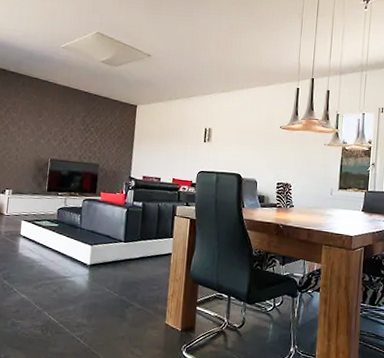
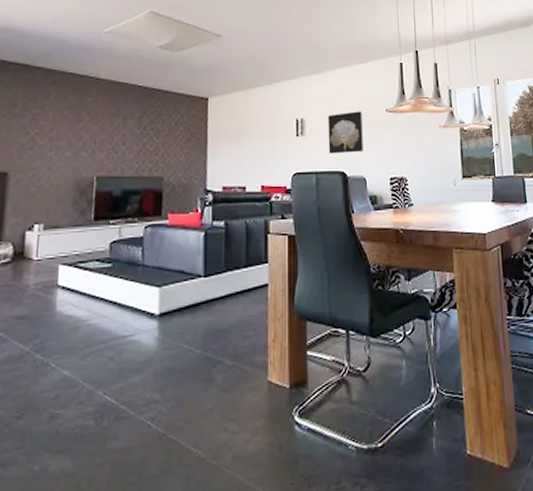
wall art: none [228,125,260,160] -> present [328,111,363,154]

